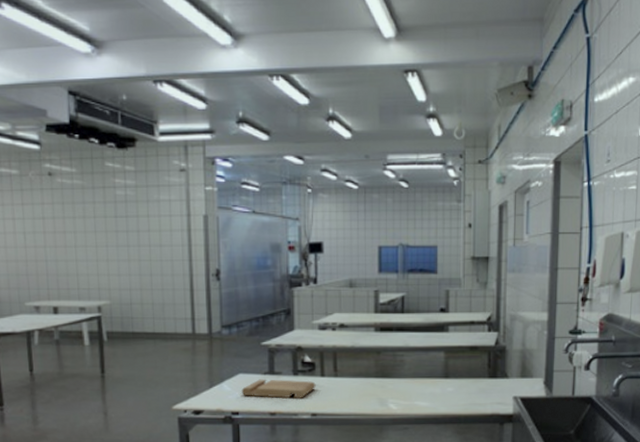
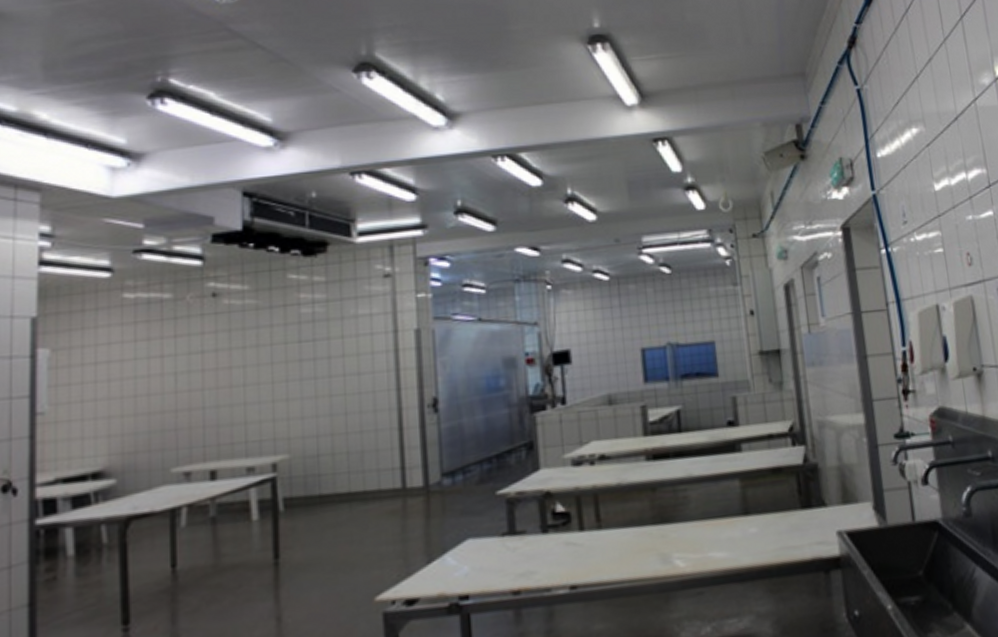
cutting board: present [241,379,316,399] -> none [471,539,574,571]

